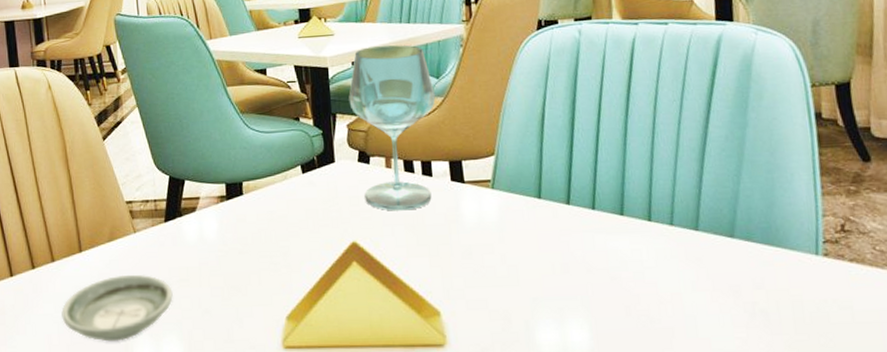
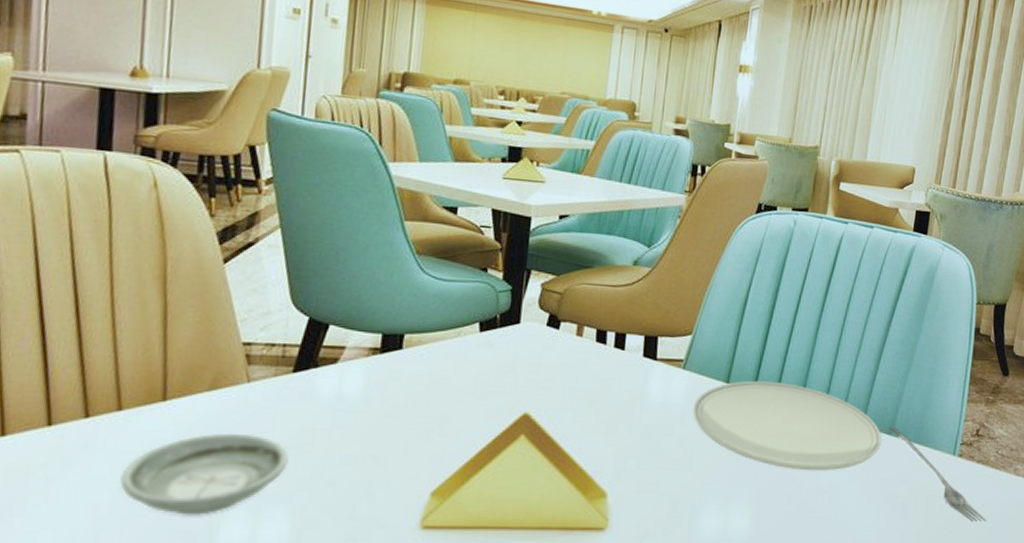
wine glass: present [348,45,436,211] -> none [547,202,643,384]
plate: none [508,192,723,281] -> present [692,380,882,471]
fork: none [728,228,876,329] -> present [888,426,987,523]

